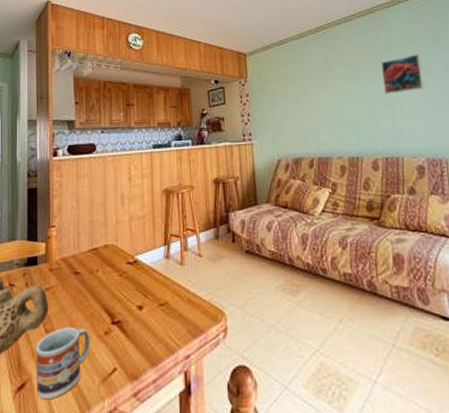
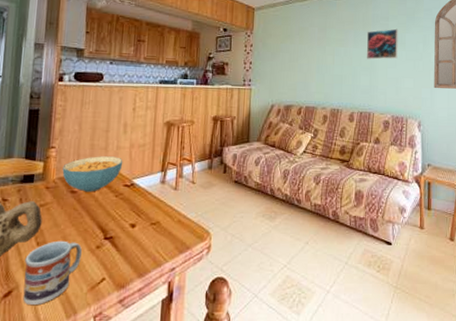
cereal bowl: none [64,232,124,273] -> present [62,156,123,192]

